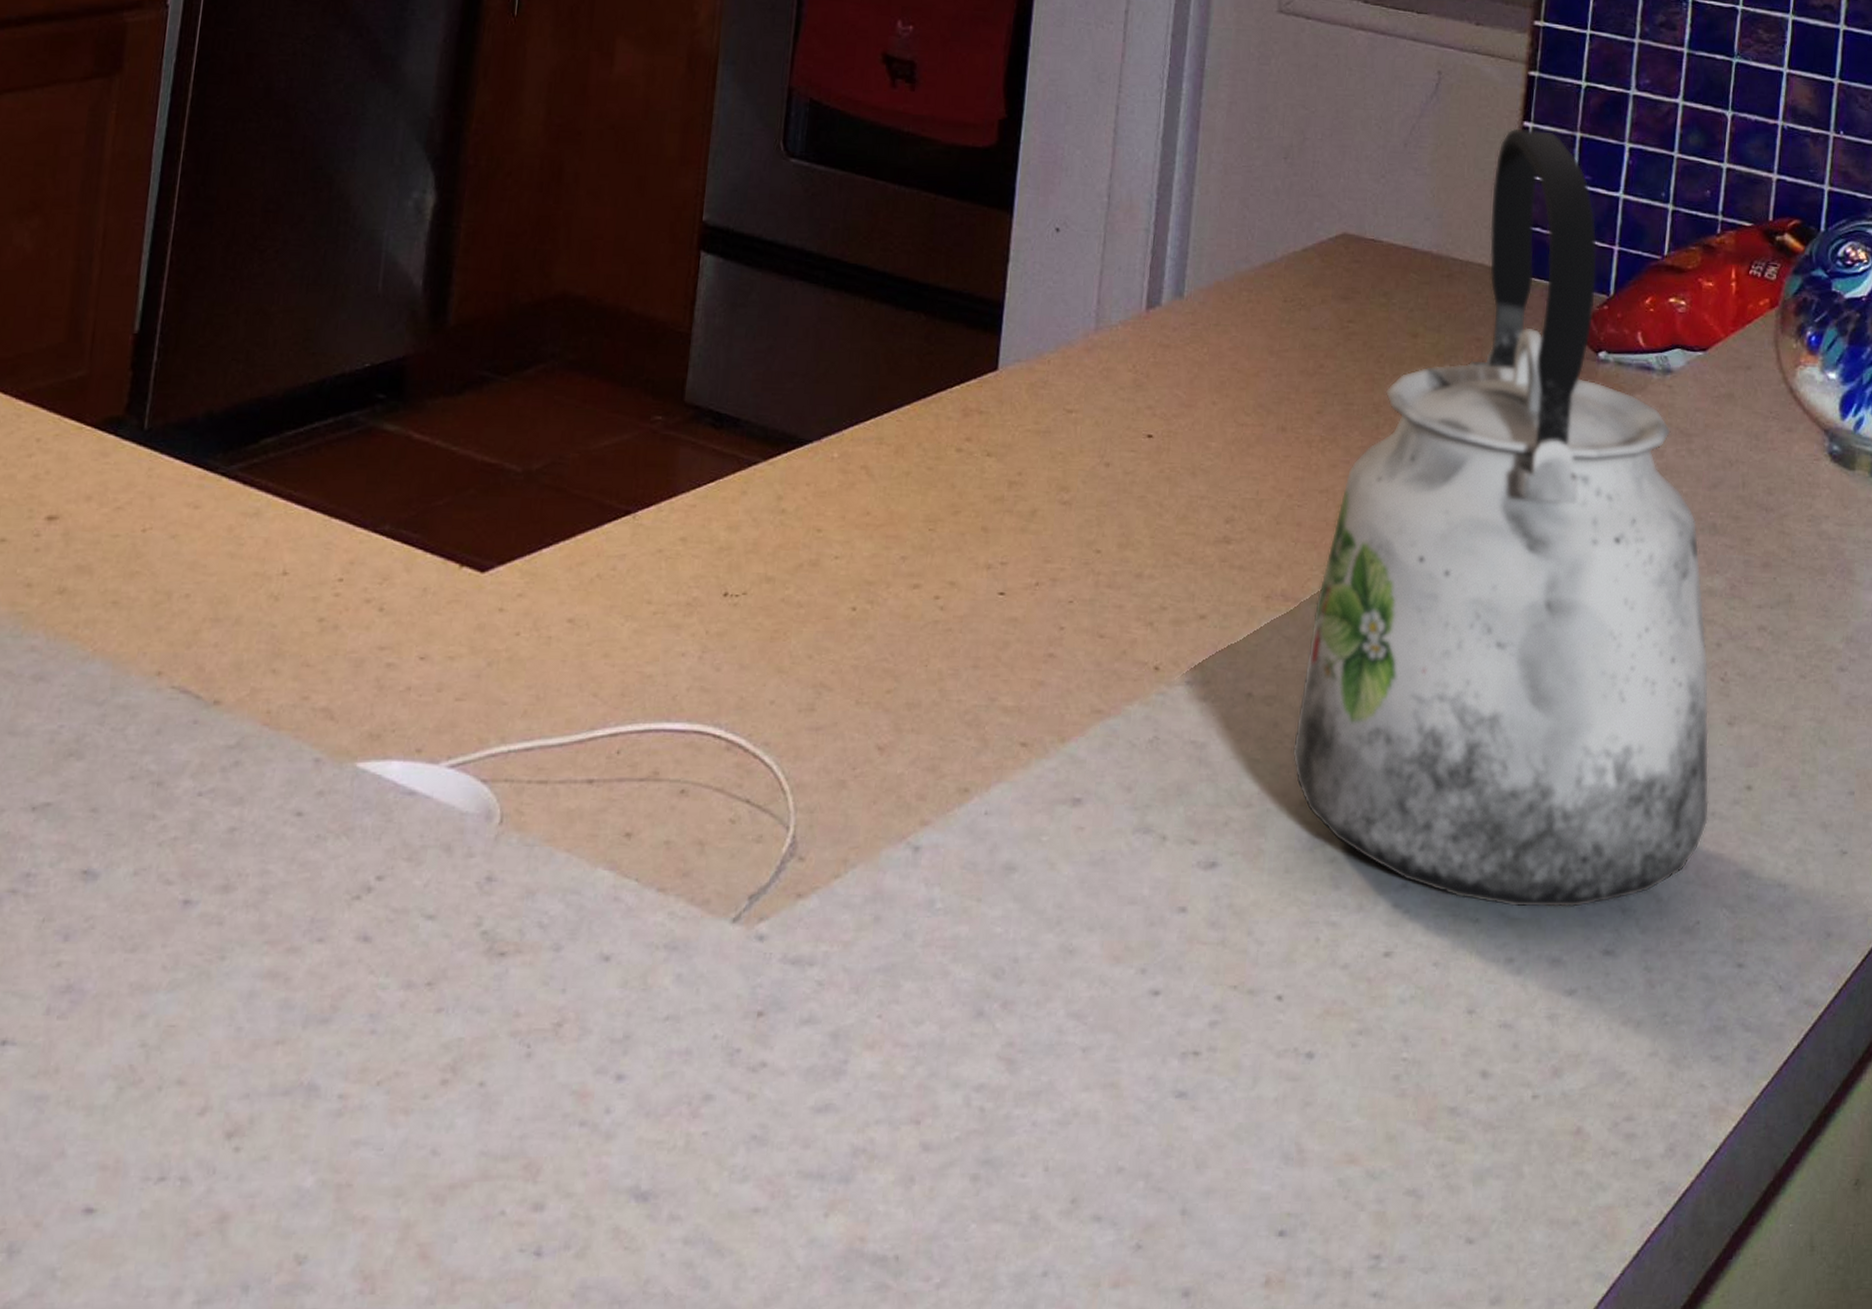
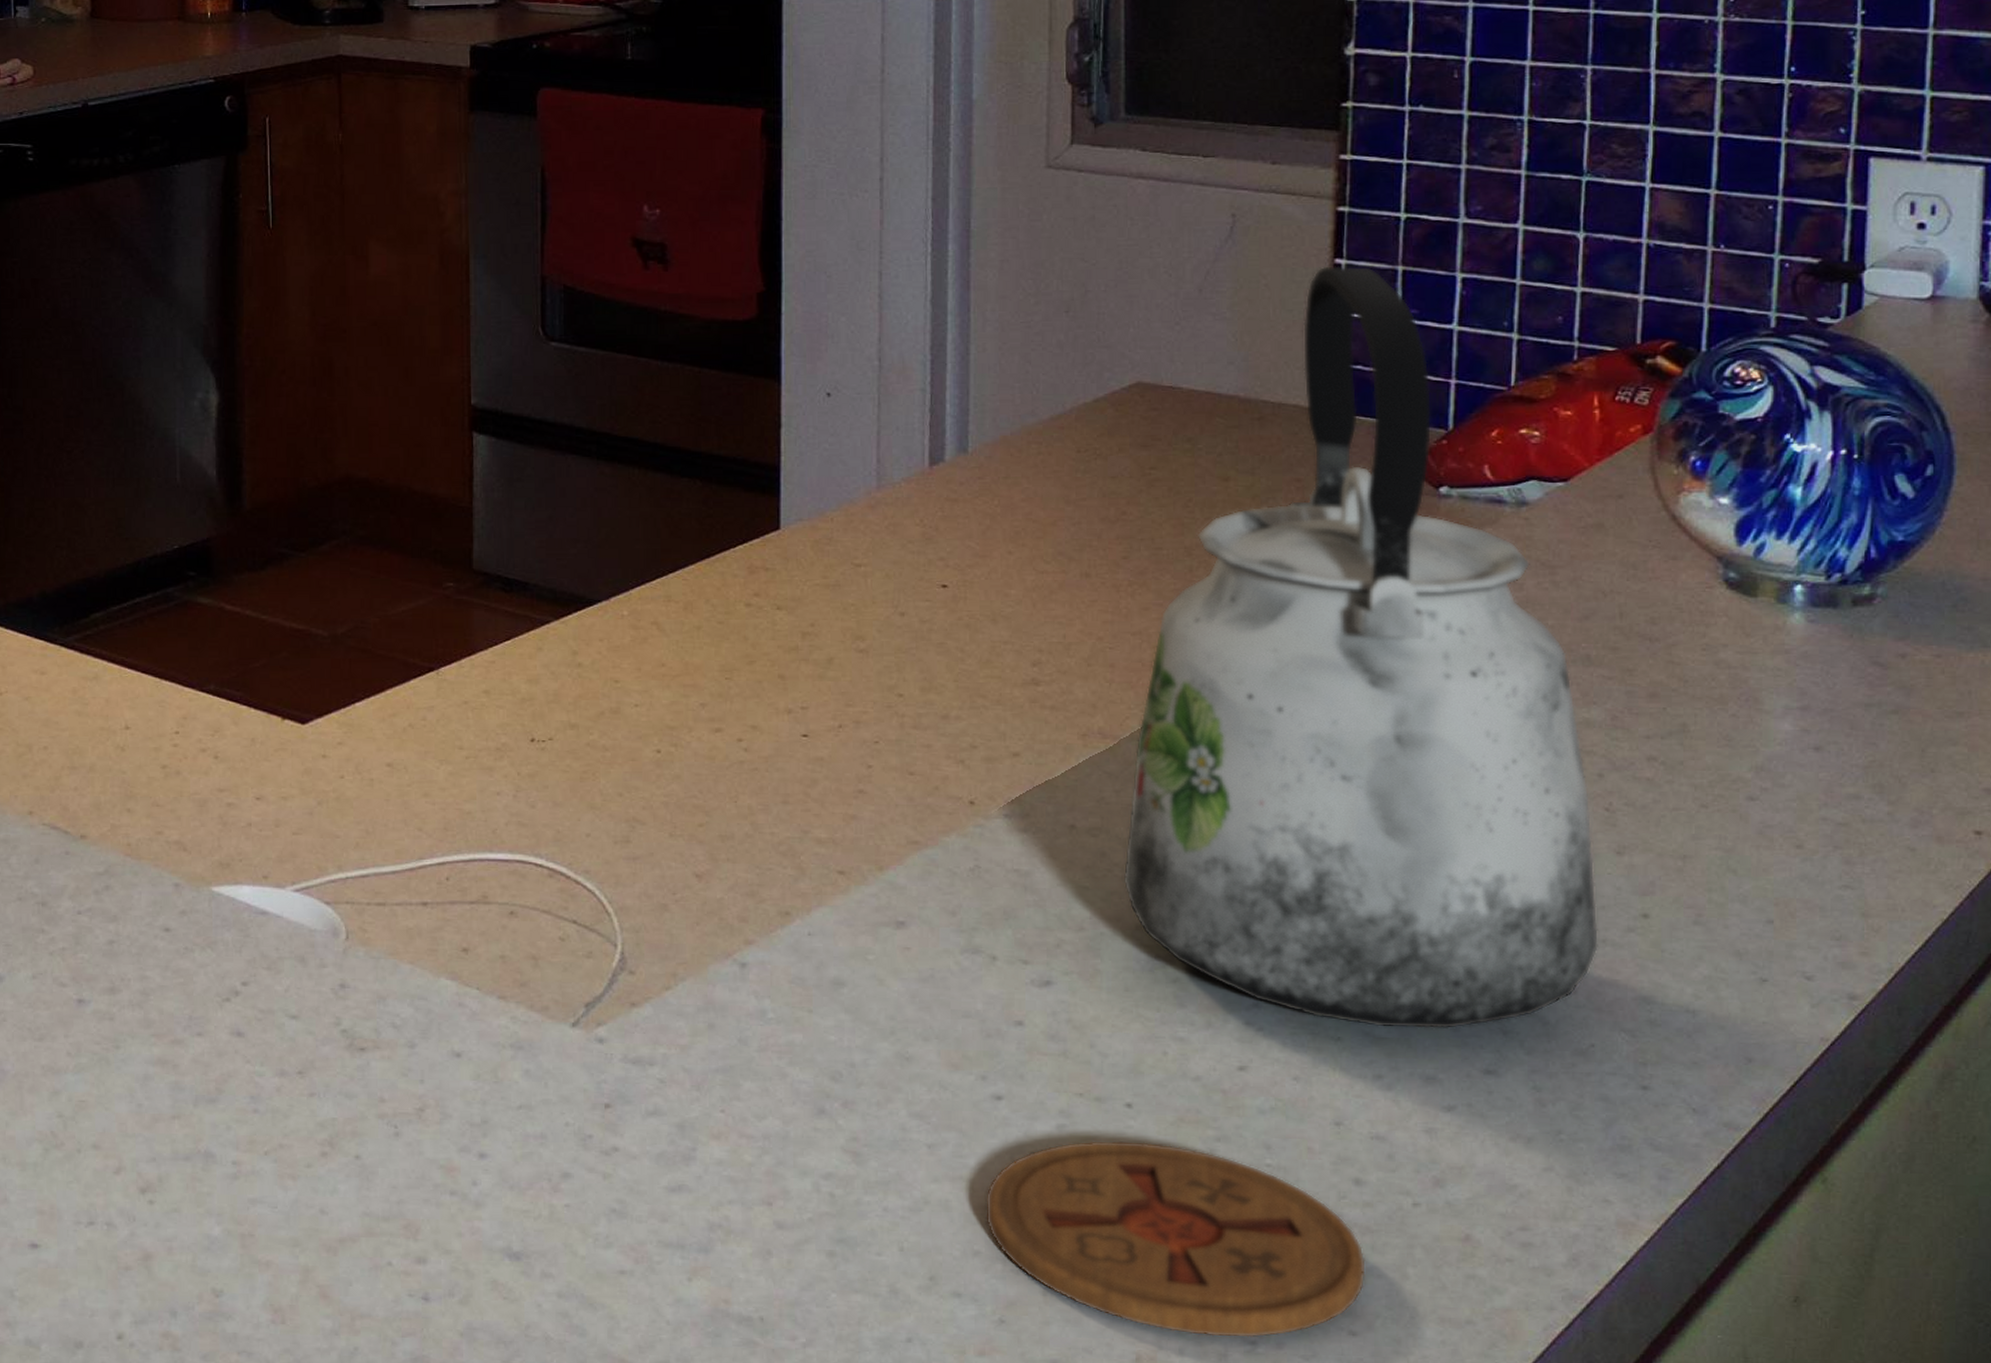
coaster: none [1131,1036,1486,1253] -> present [984,1139,1366,1339]

